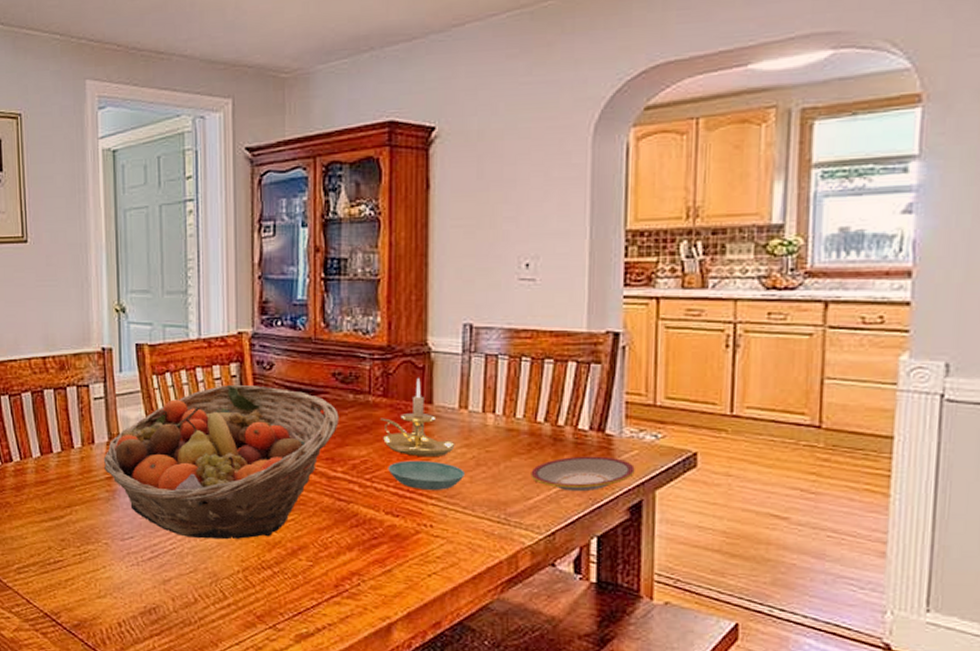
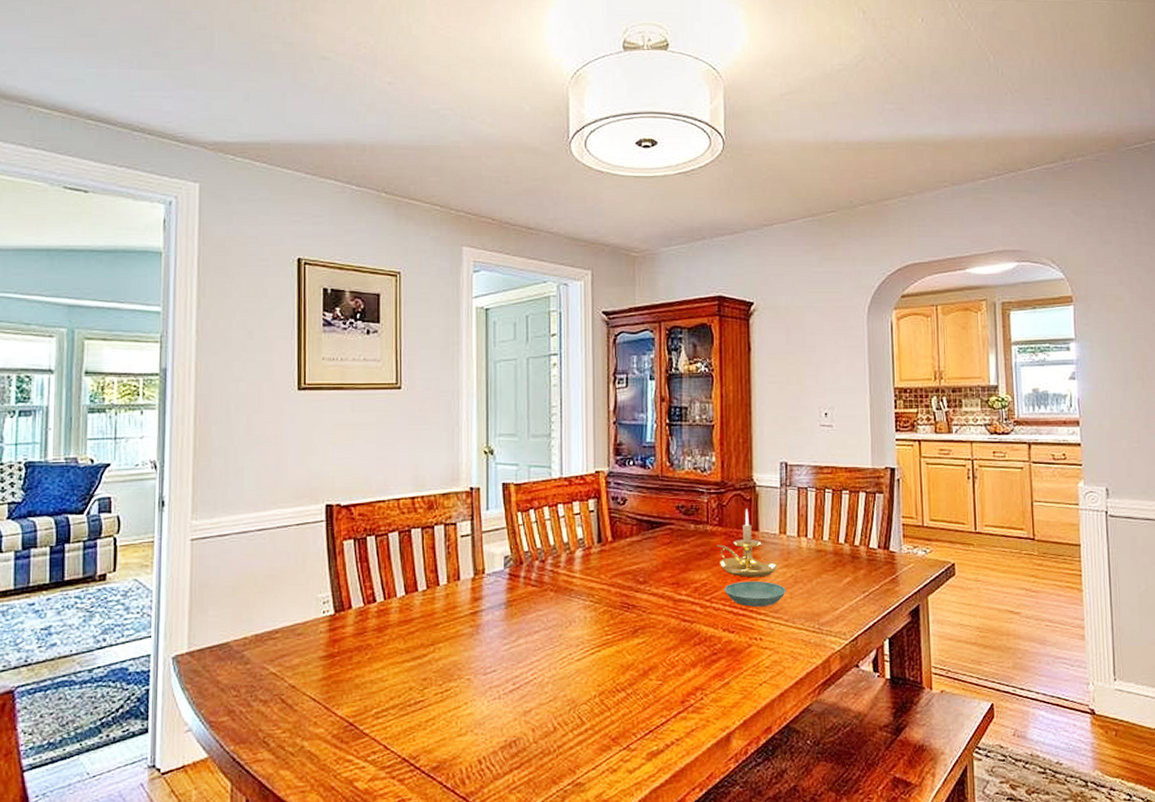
fruit basket: present [103,384,339,540] -> none [468,518,683,667]
plate: present [531,456,635,492] -> none [836,570,912,601]

